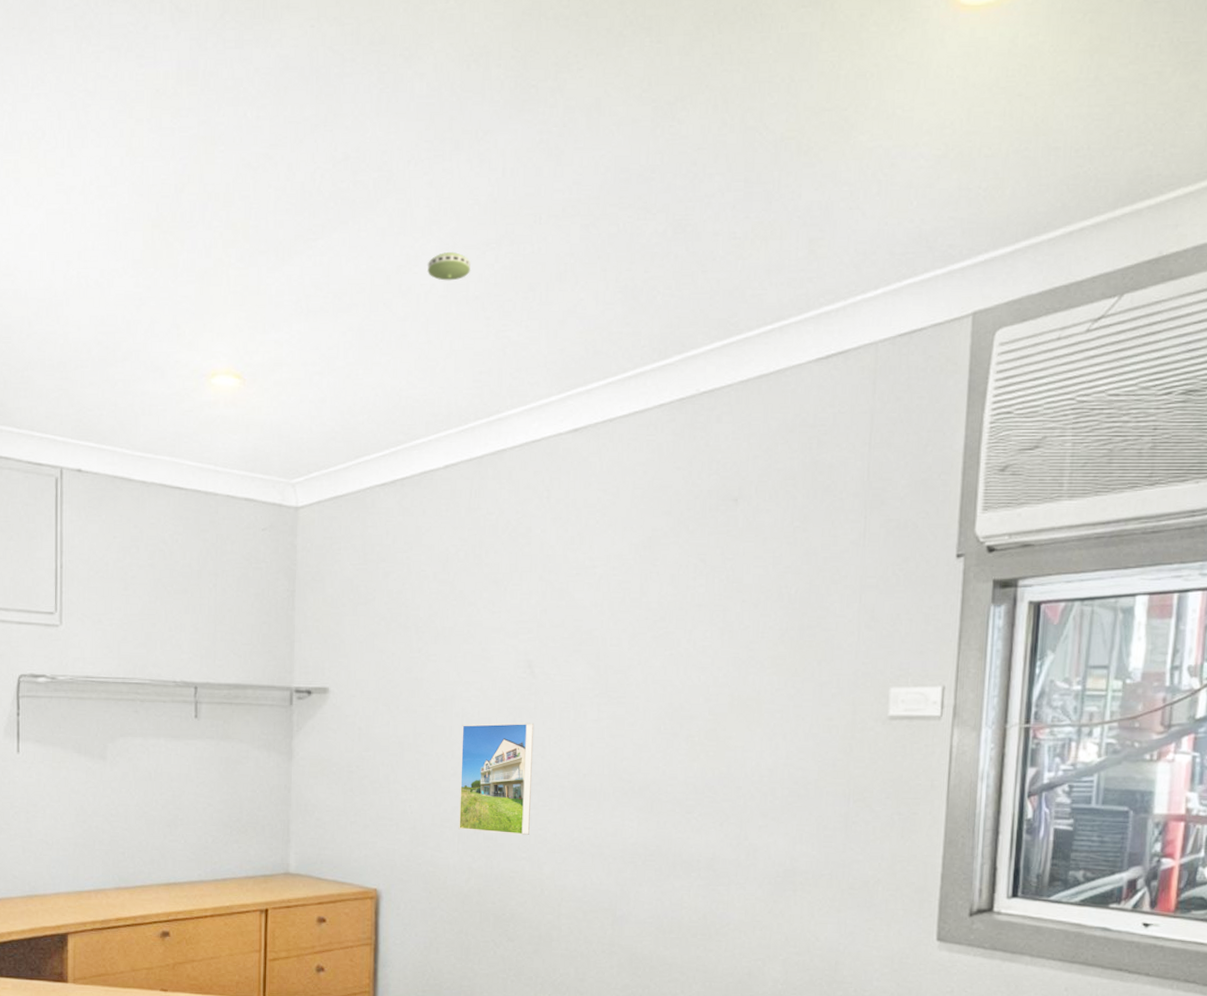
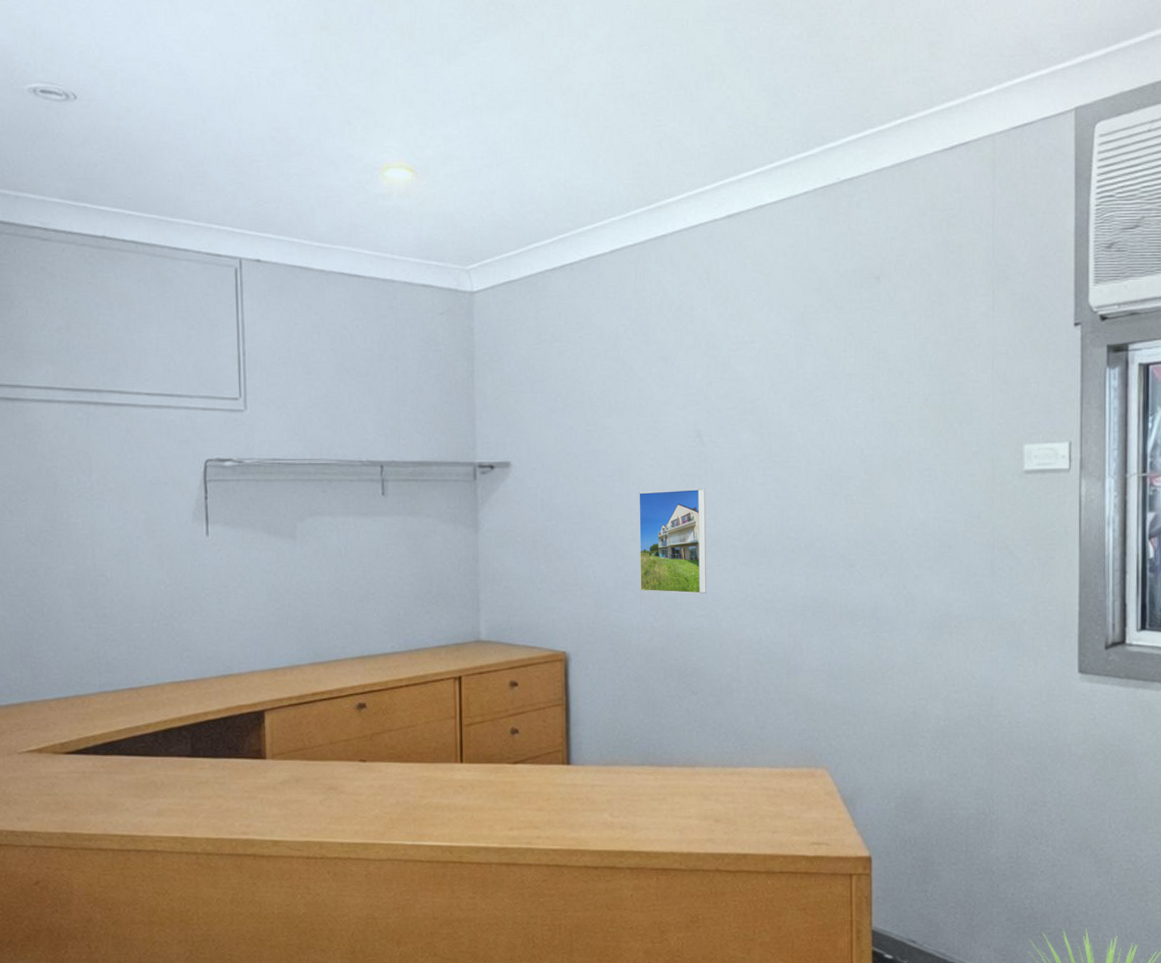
smoke detector: present [427,251,470,281] -> none [584,53,625,80]

